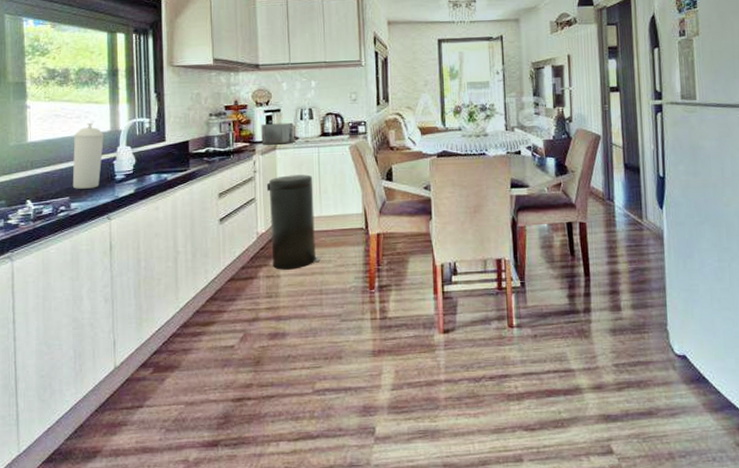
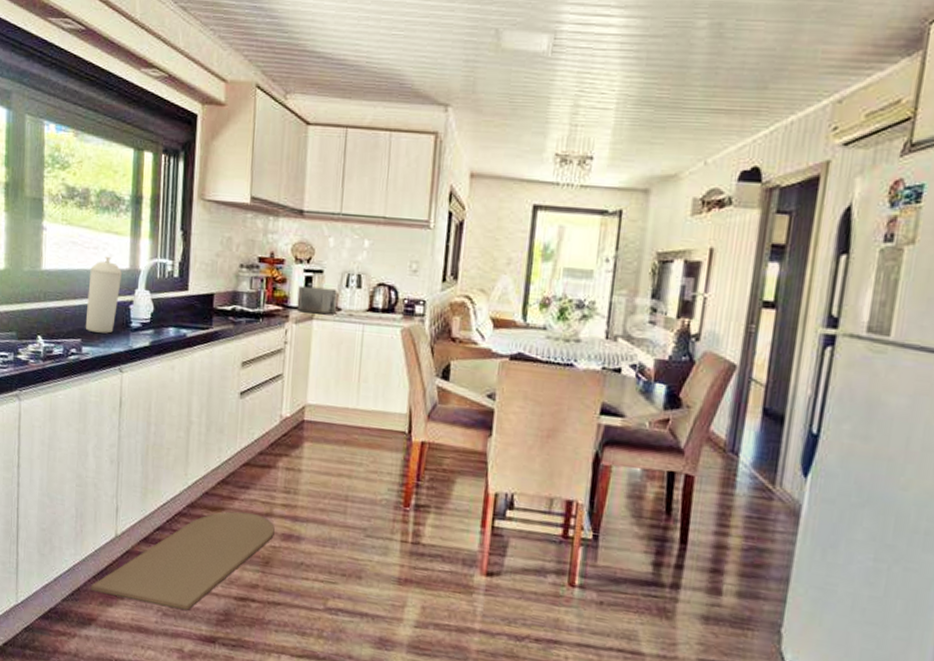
door mat: none [93,321,262,424] -> present [90,511,275,610]
pedal bin: present [266,174,323,270] -> none [295,353,353,467]

